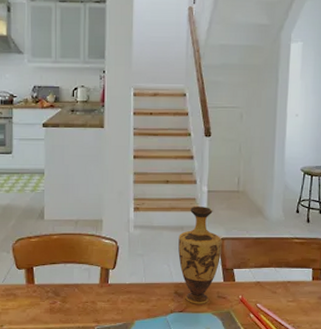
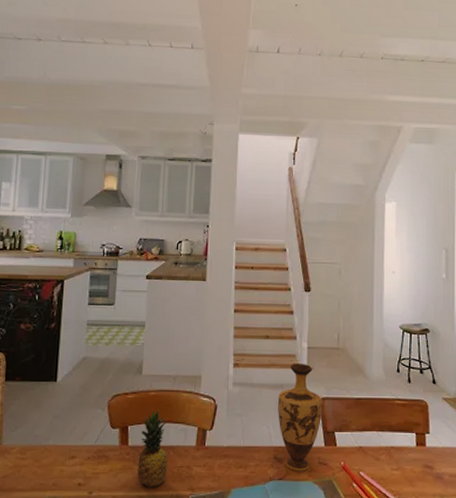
fruit: none [45,251,73,320] -> present [137,409,167,487]

